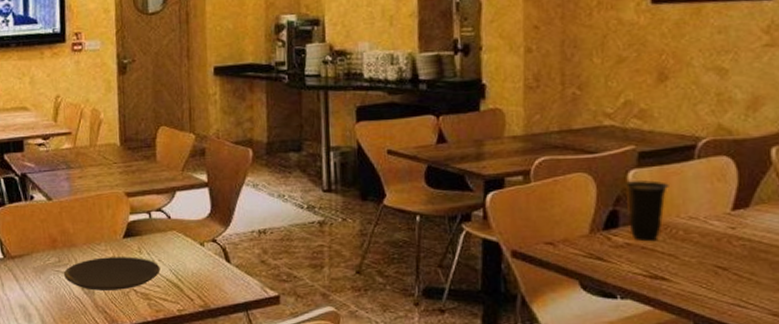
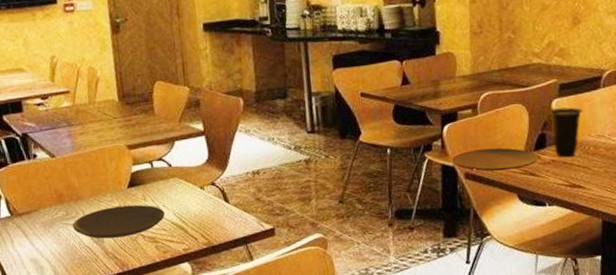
plate: none [495,223,608,252] -> present [451,148,538,171]

